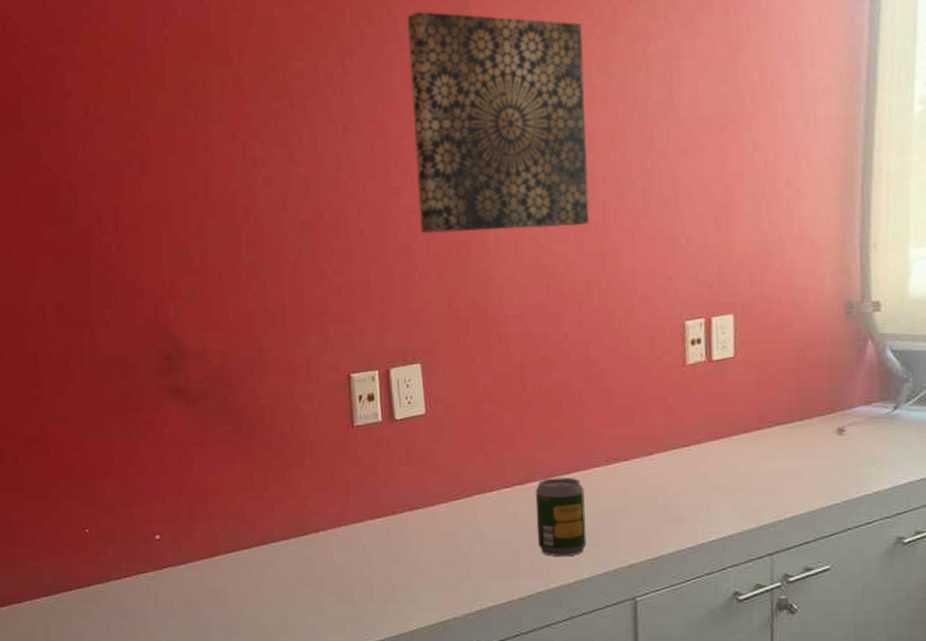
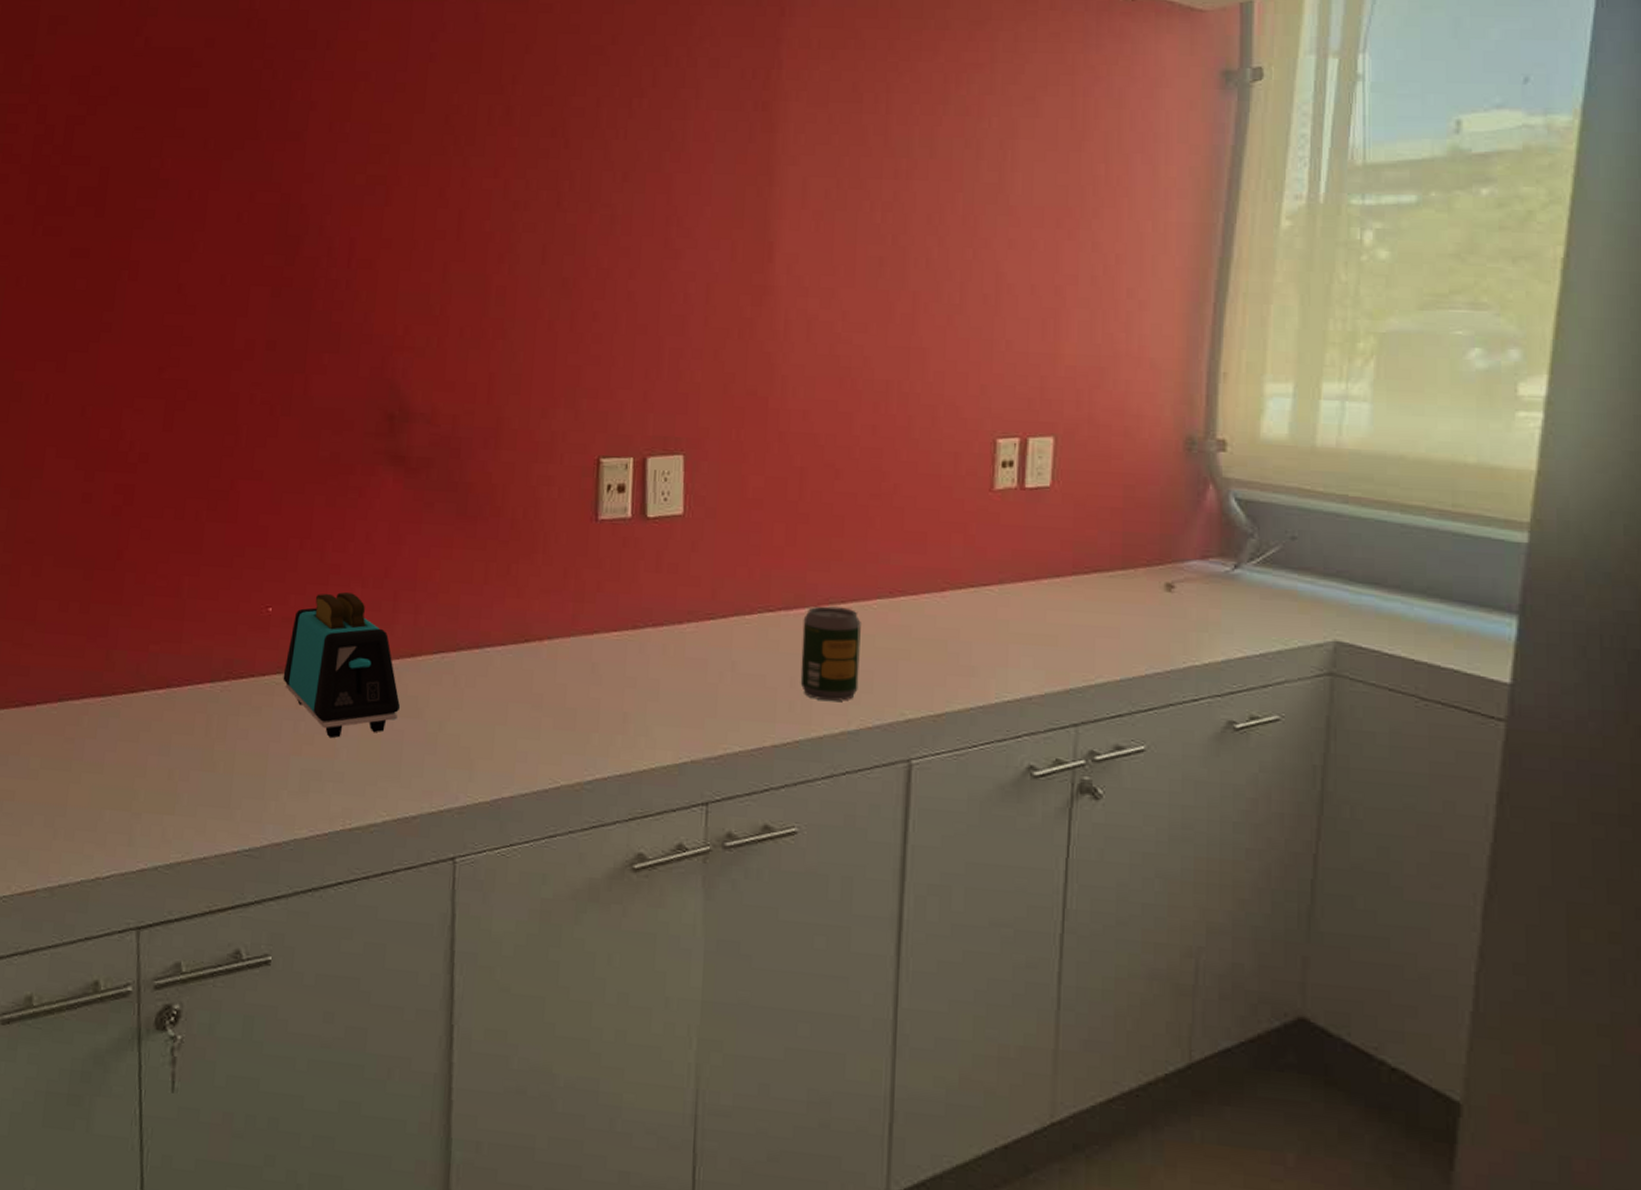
toaster: none [105,510,205,632] -> present [283,592,400,739]
wall art: present [407,11,590,234] -> none [698,55,906,316]

